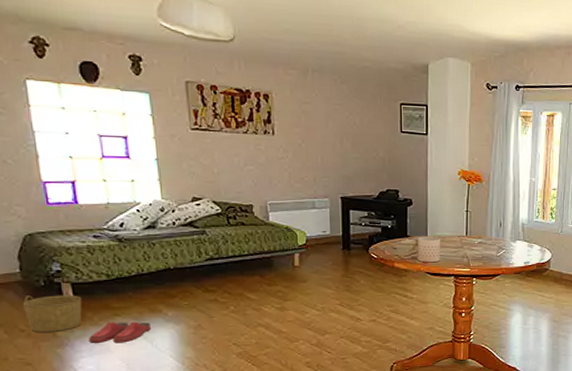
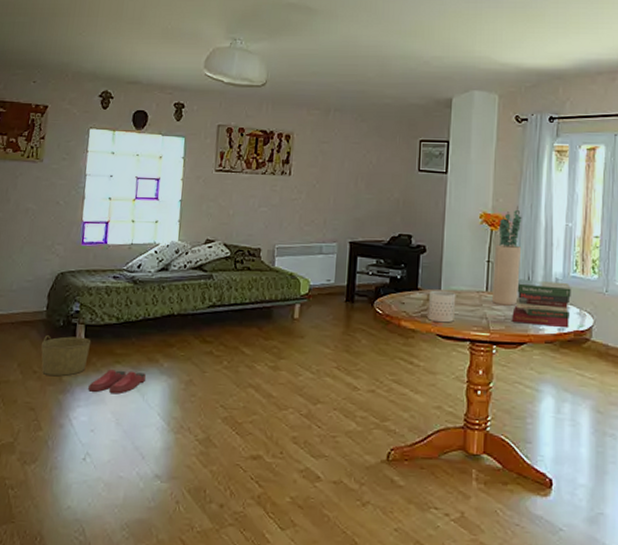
vase: none [470,163,495,246] -> present [491,205,522,306]
books: none [488,225,534,262] -> present [512,279,571,329]

